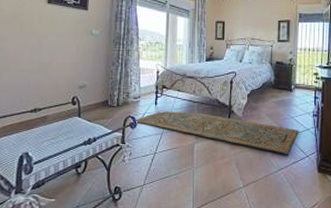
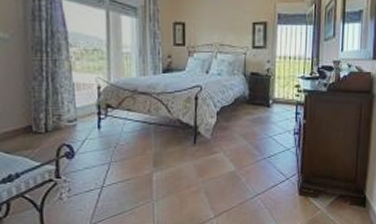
rug: present [134,111,299,154] -> none [71,136,278,178]

